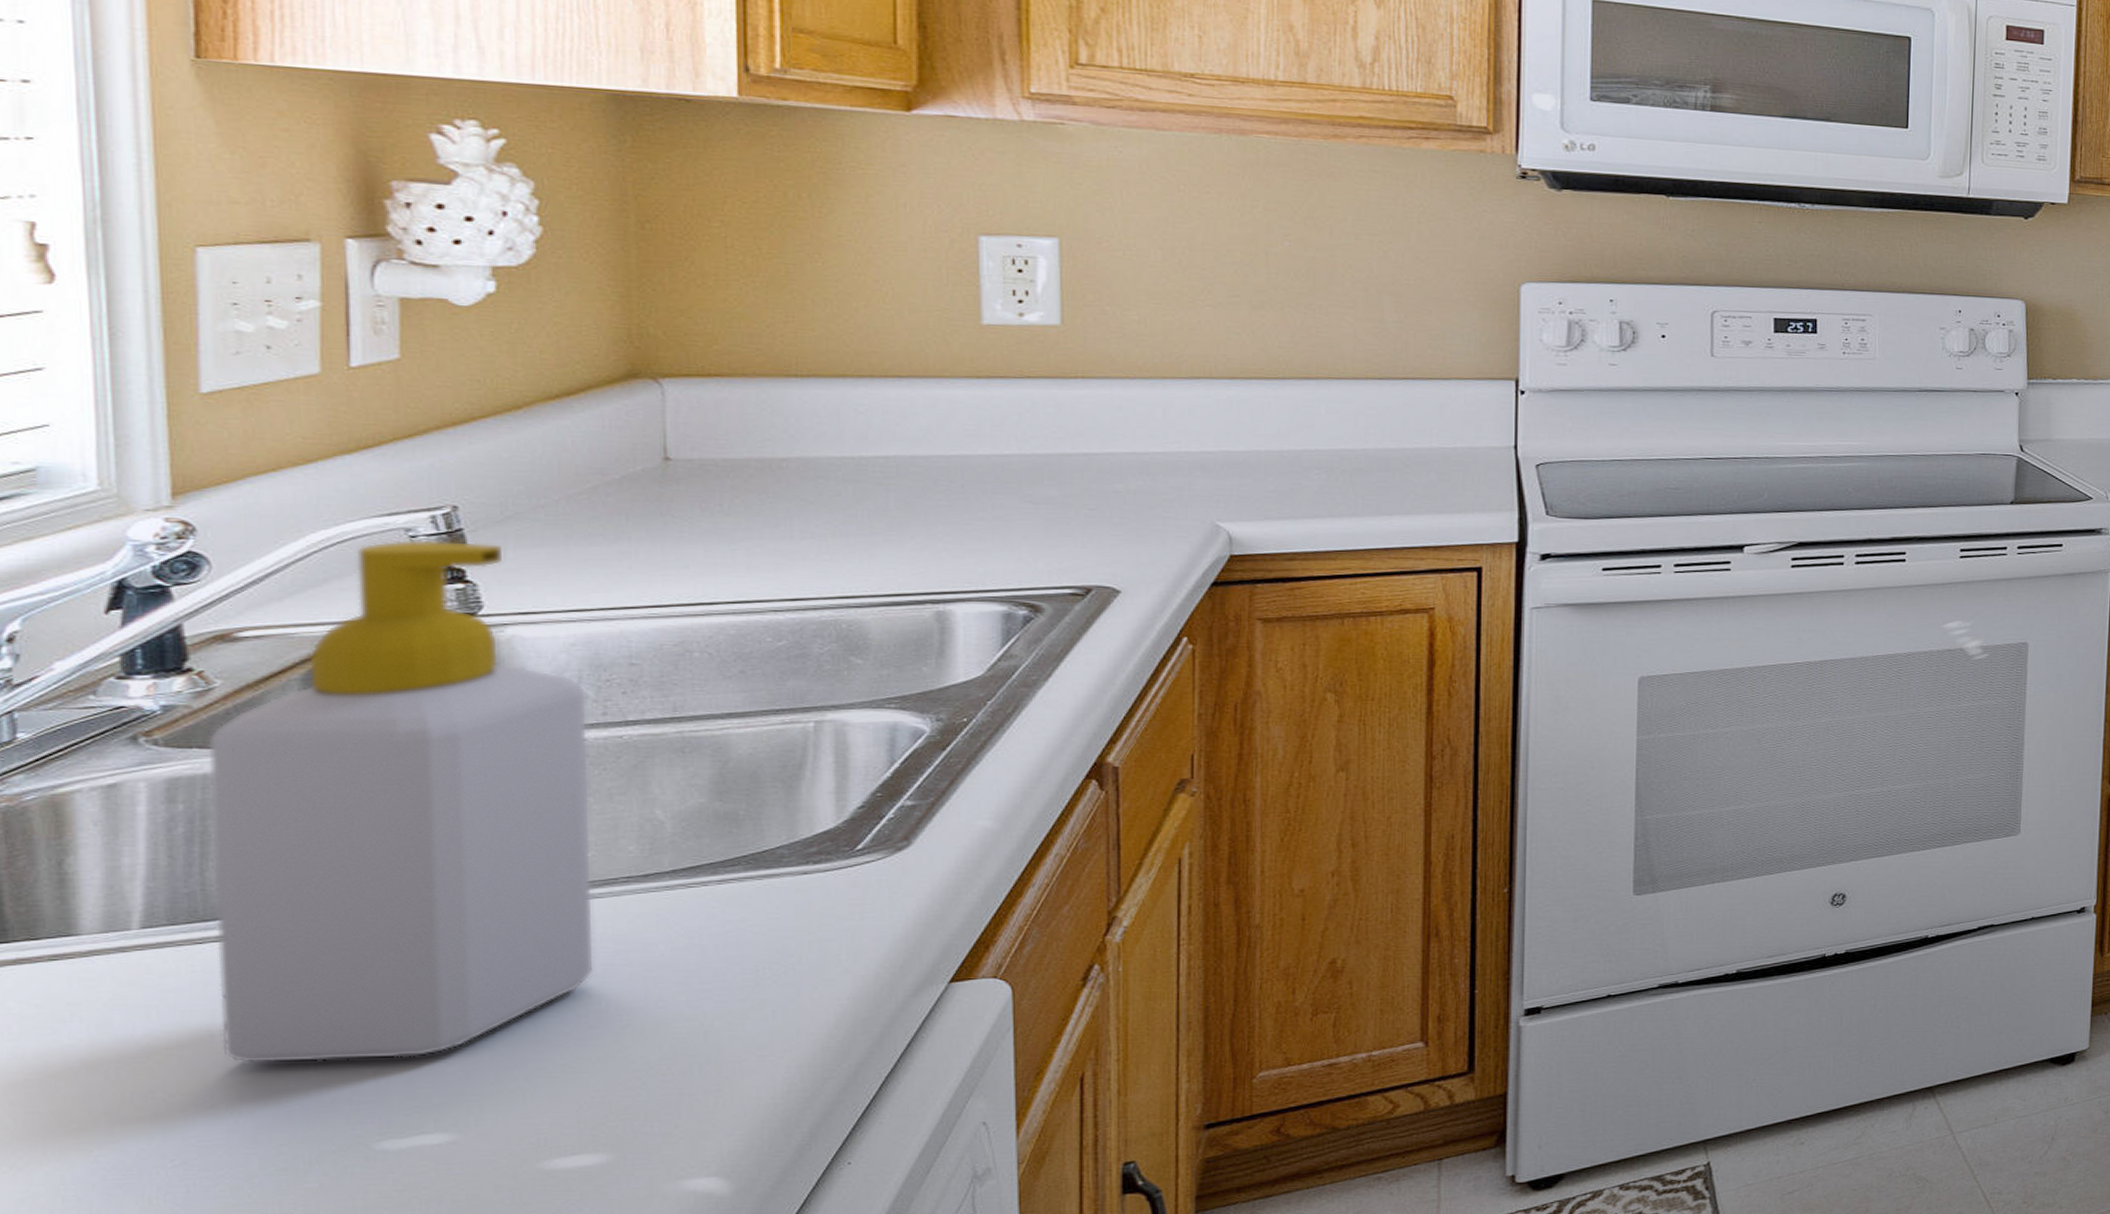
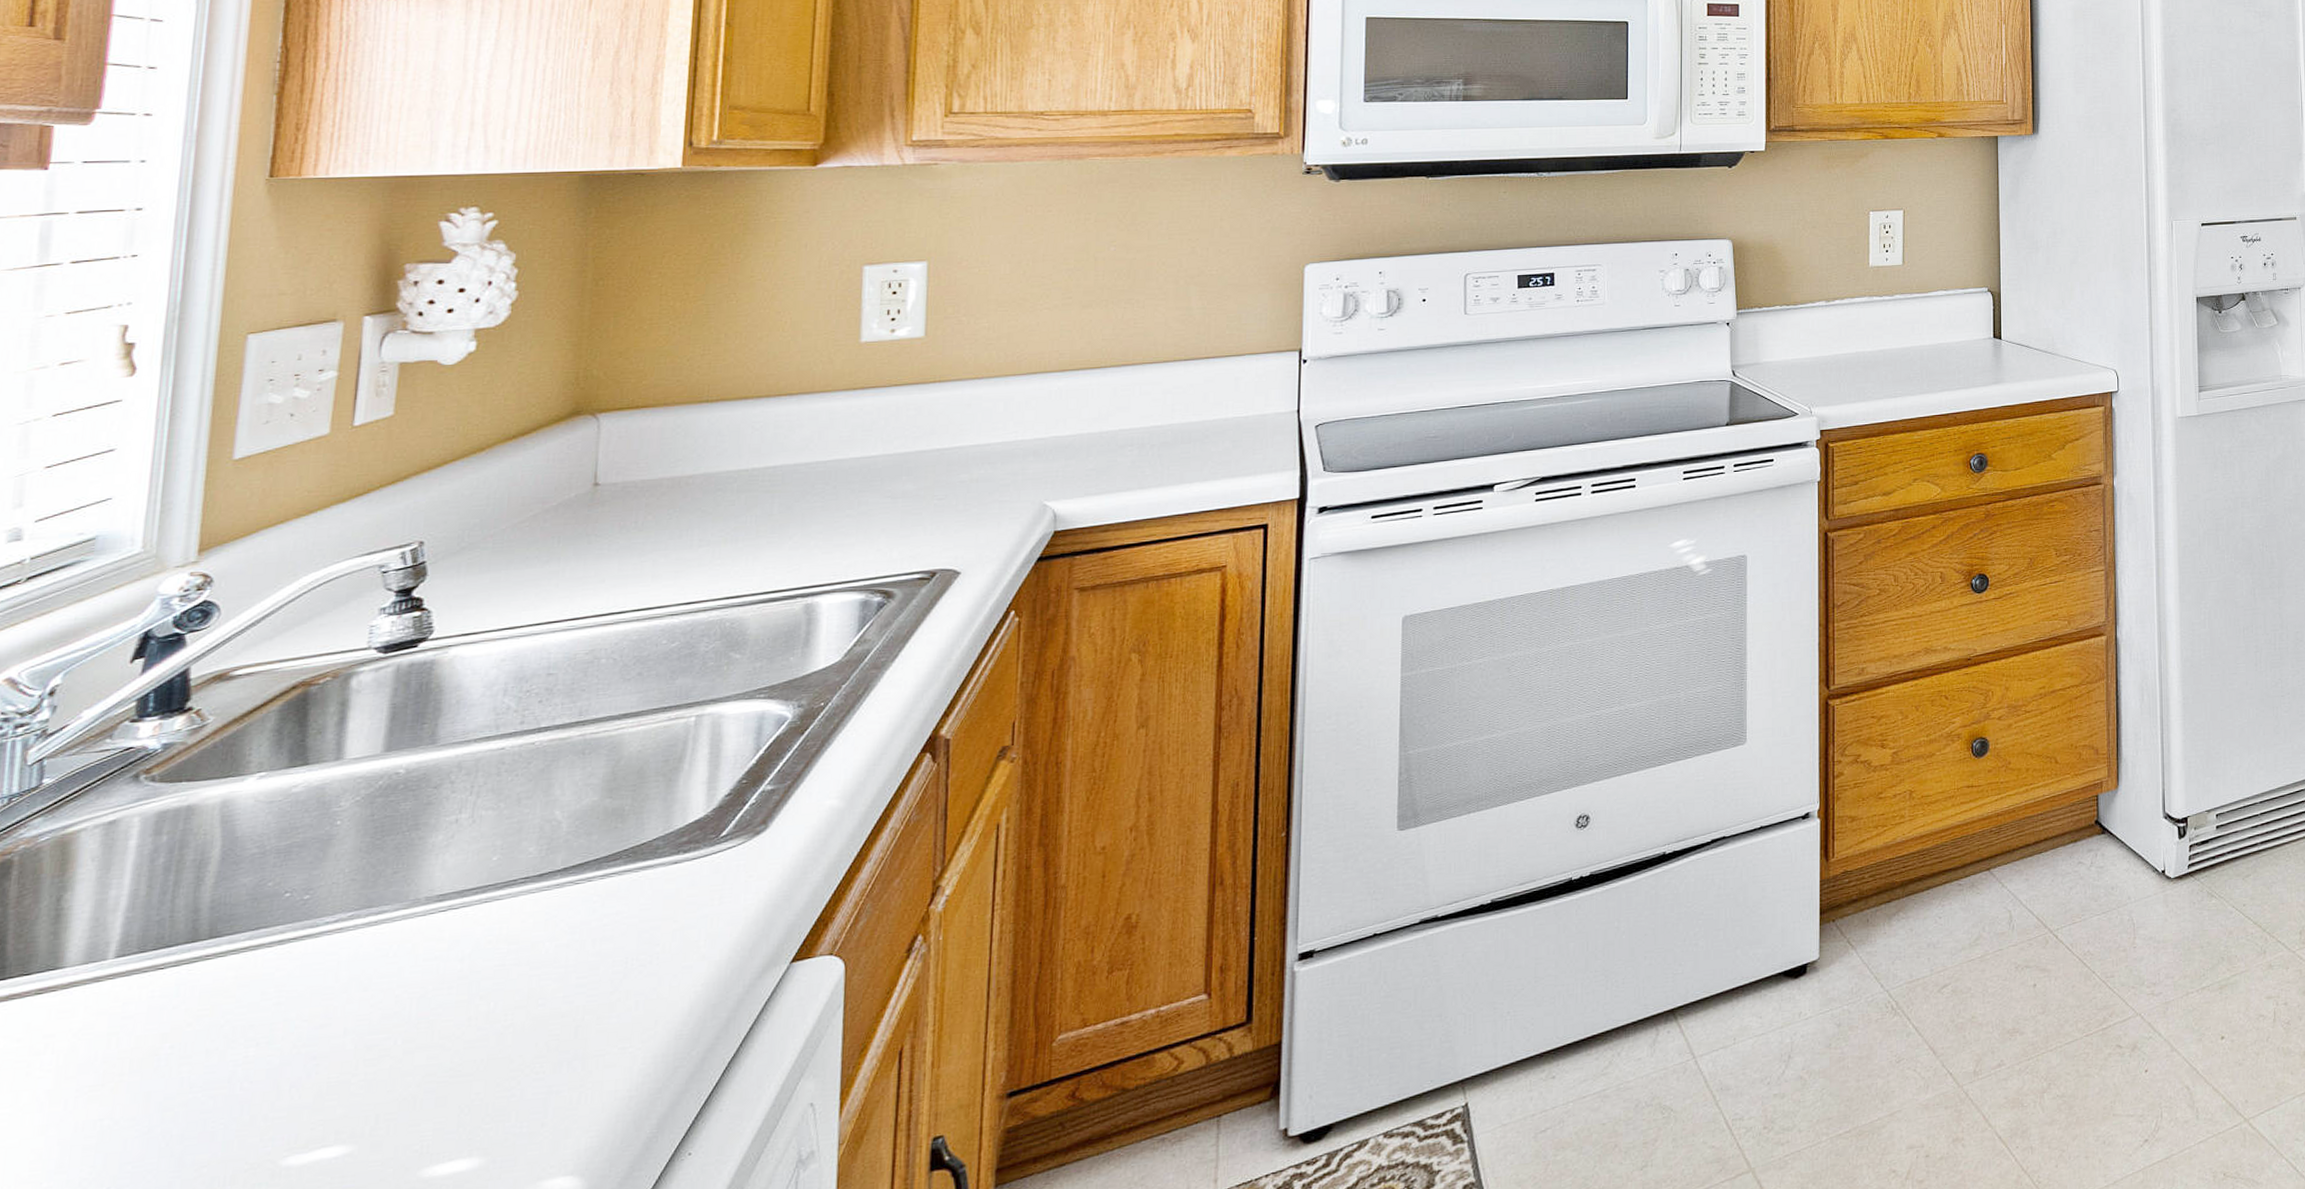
soap bottle: present [208,539,595,1064] -> none [165,572,510,1086]

